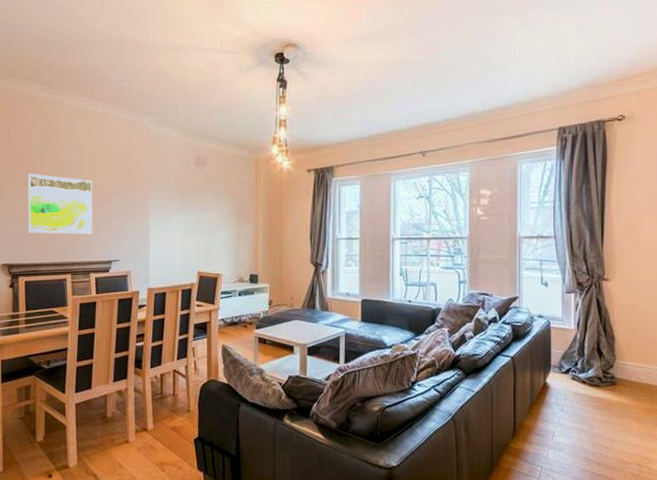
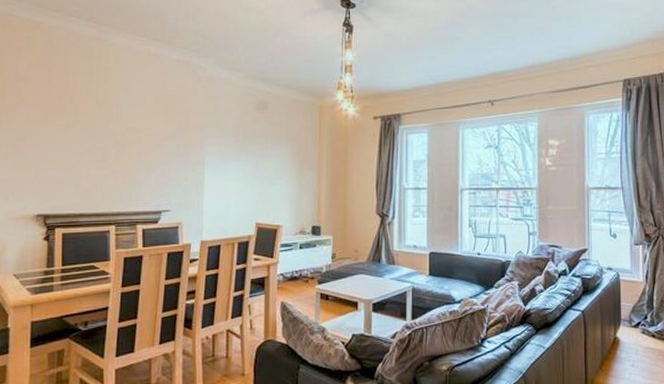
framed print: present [27,173,93,235] -> none [69,116,142,182]

